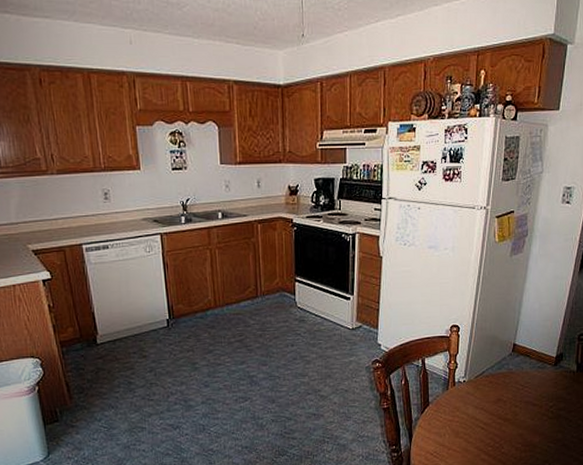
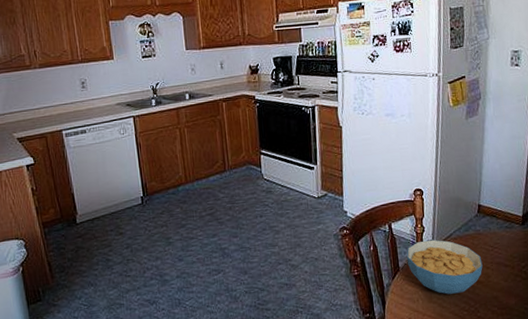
cereal bowl: none [437,376,512,430] -> present [406,239,483,295]

